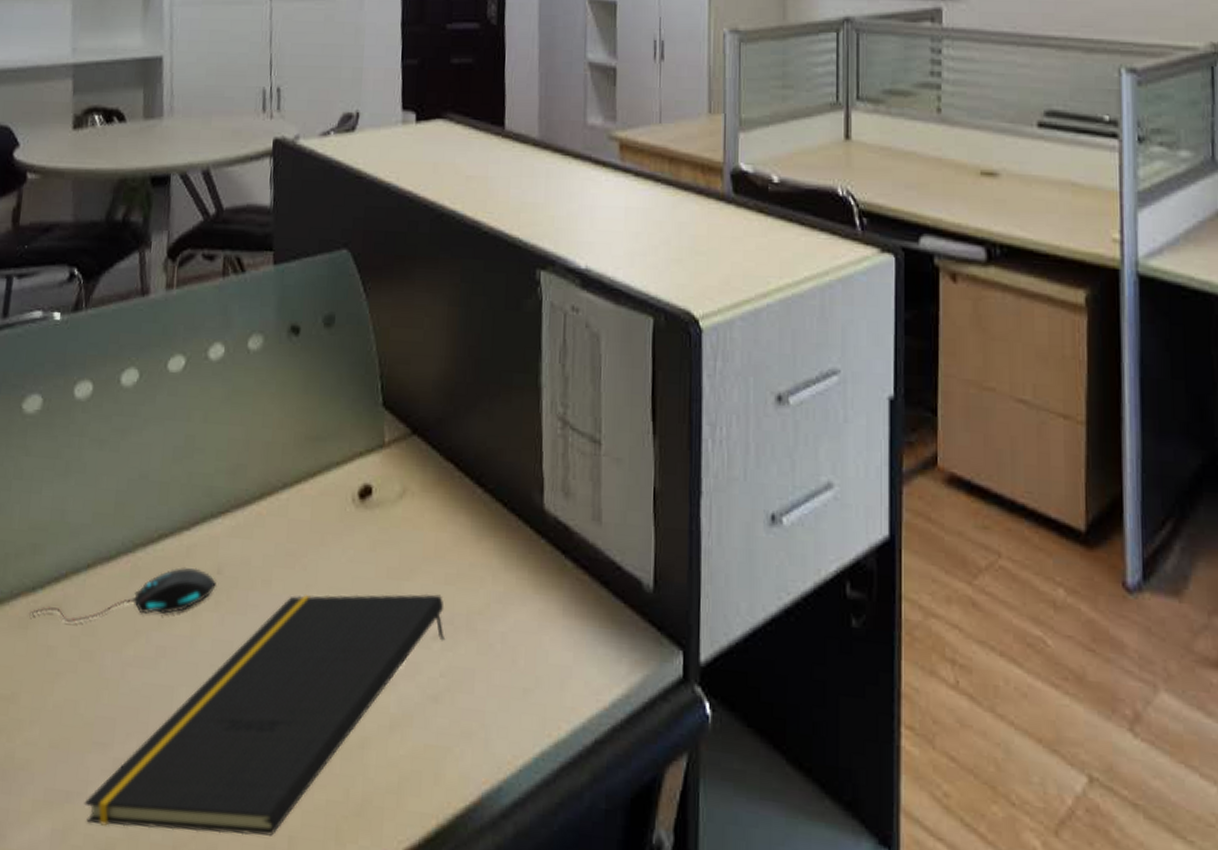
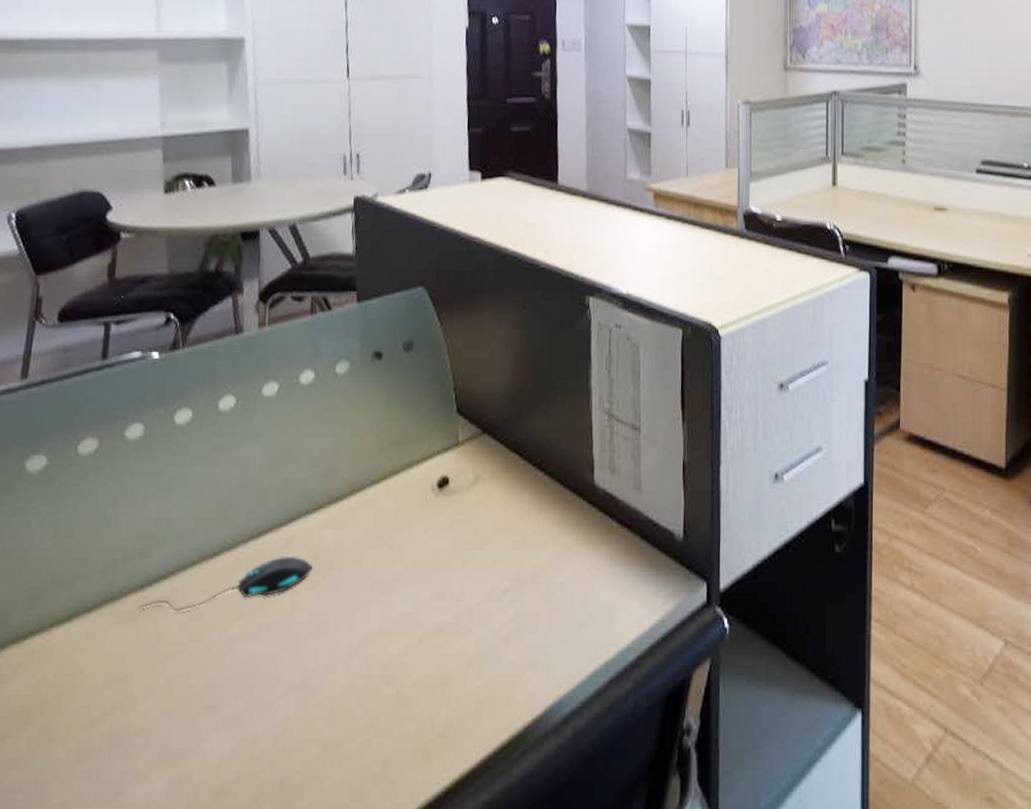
notepad: present [84,593,446,836] -> none [197,558,514,773]

